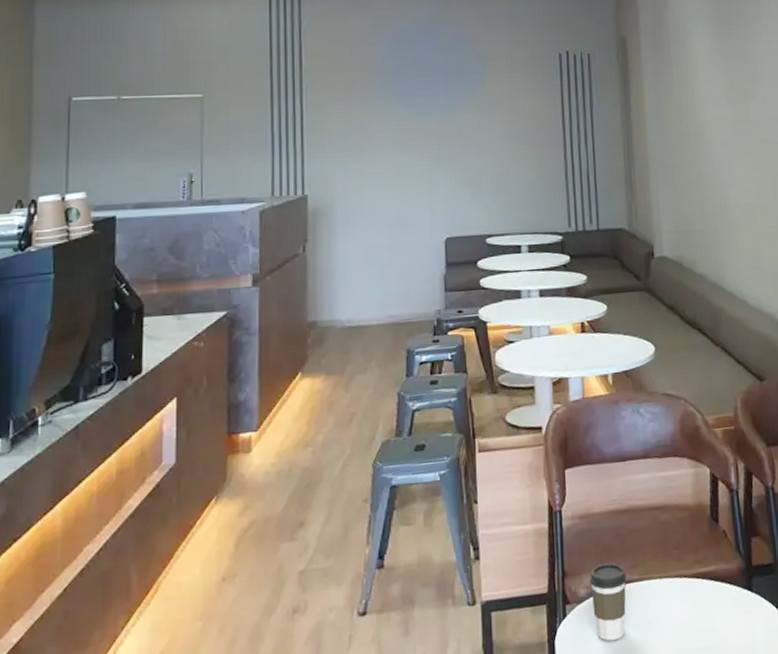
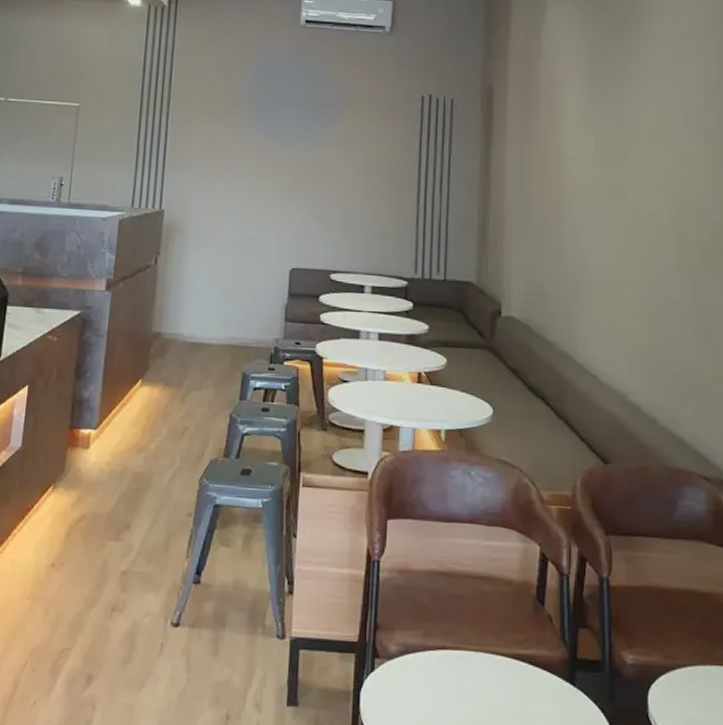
coffee cup: present [590,563,627,641] -> none [402,623,441,706]

